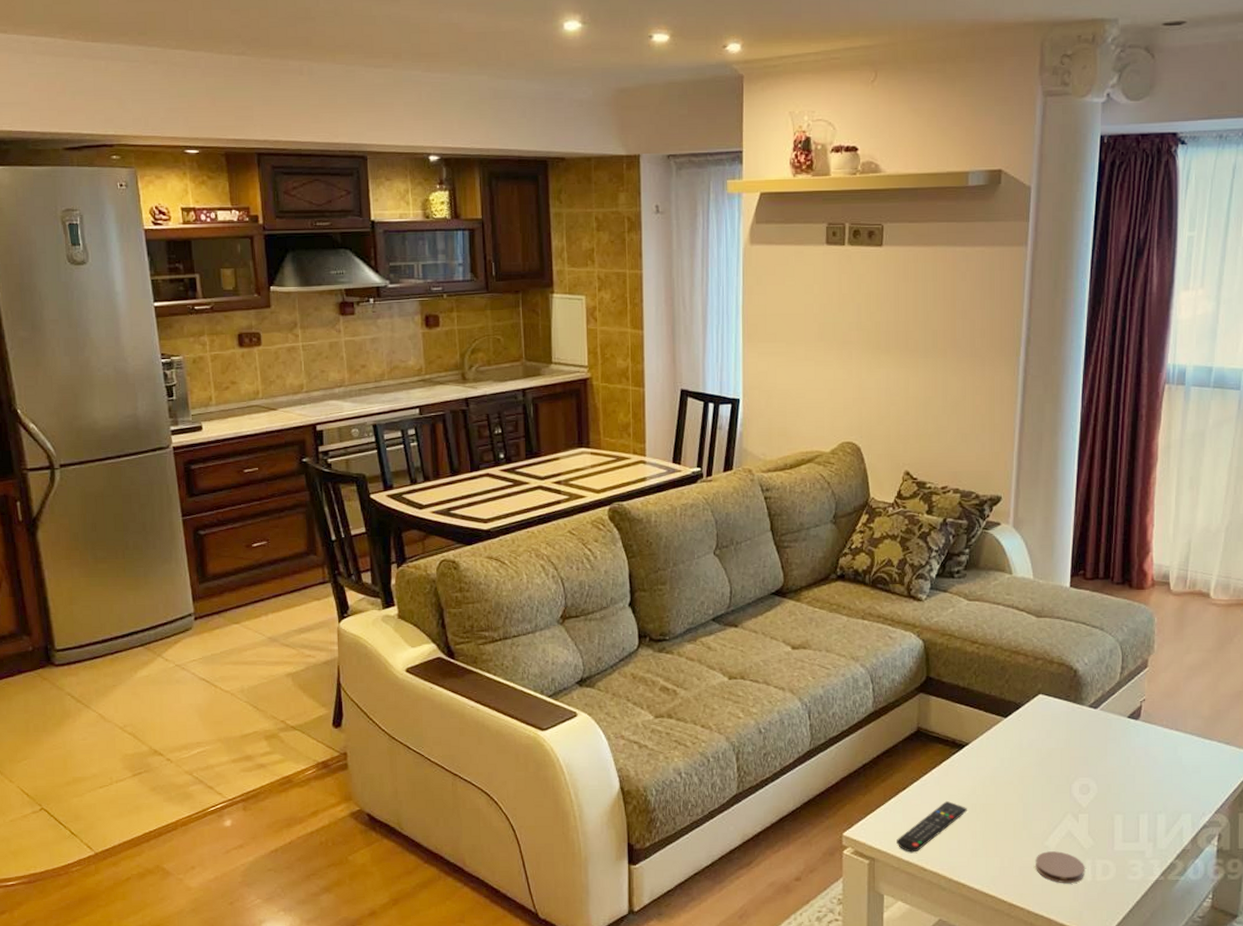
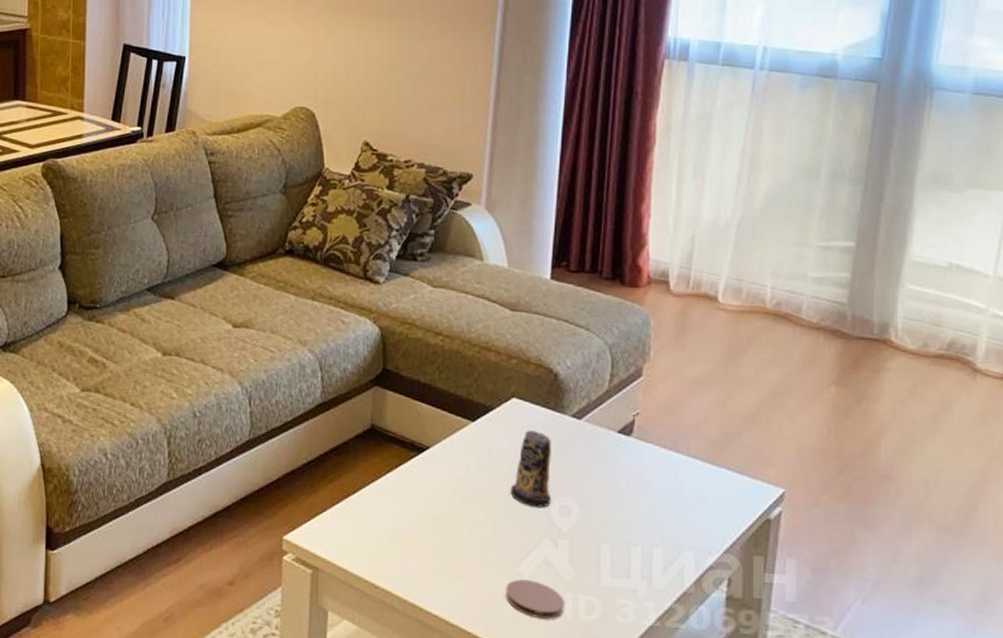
remote control: present [897,800,967,853] -> none [344,510,426,566]
candle: none [1038,721,1073,788] -> present [510,430,552,507]

